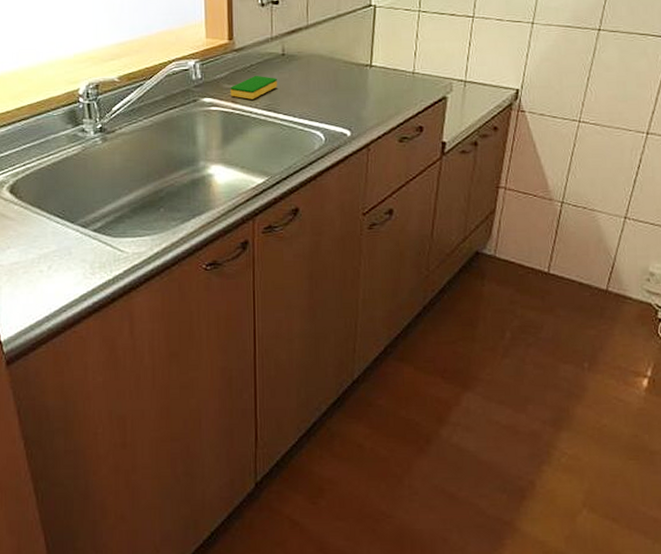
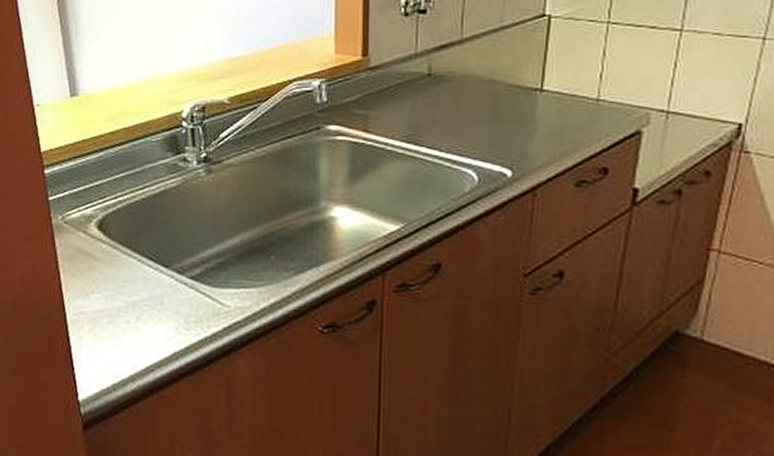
dish sponge: present [230,75,277,99] -> none [361,99,420,128]

